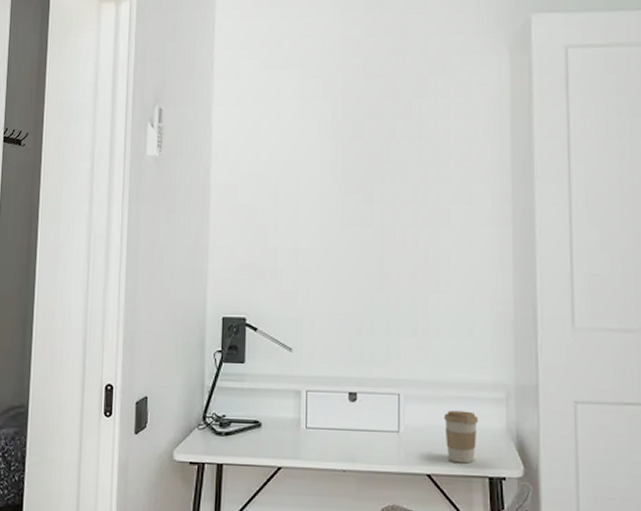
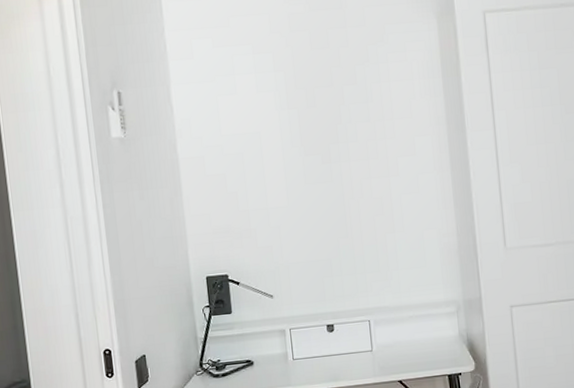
coffee cup: present [443,410,479,464] -> none [407,326,437,368]

